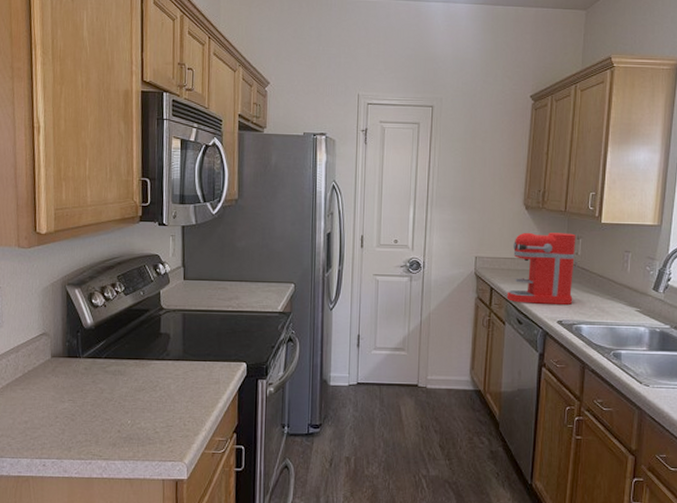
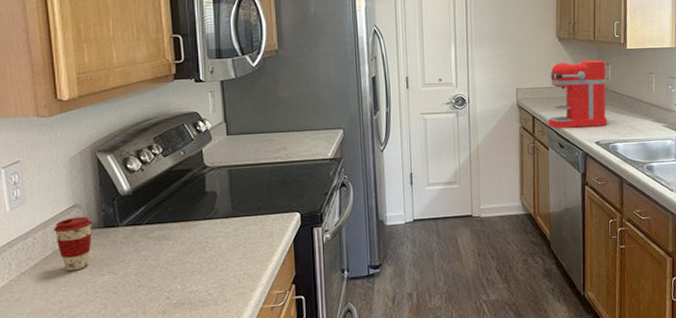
coffee cup: none [24,344,59,395] -> present [54,216,93,272]

